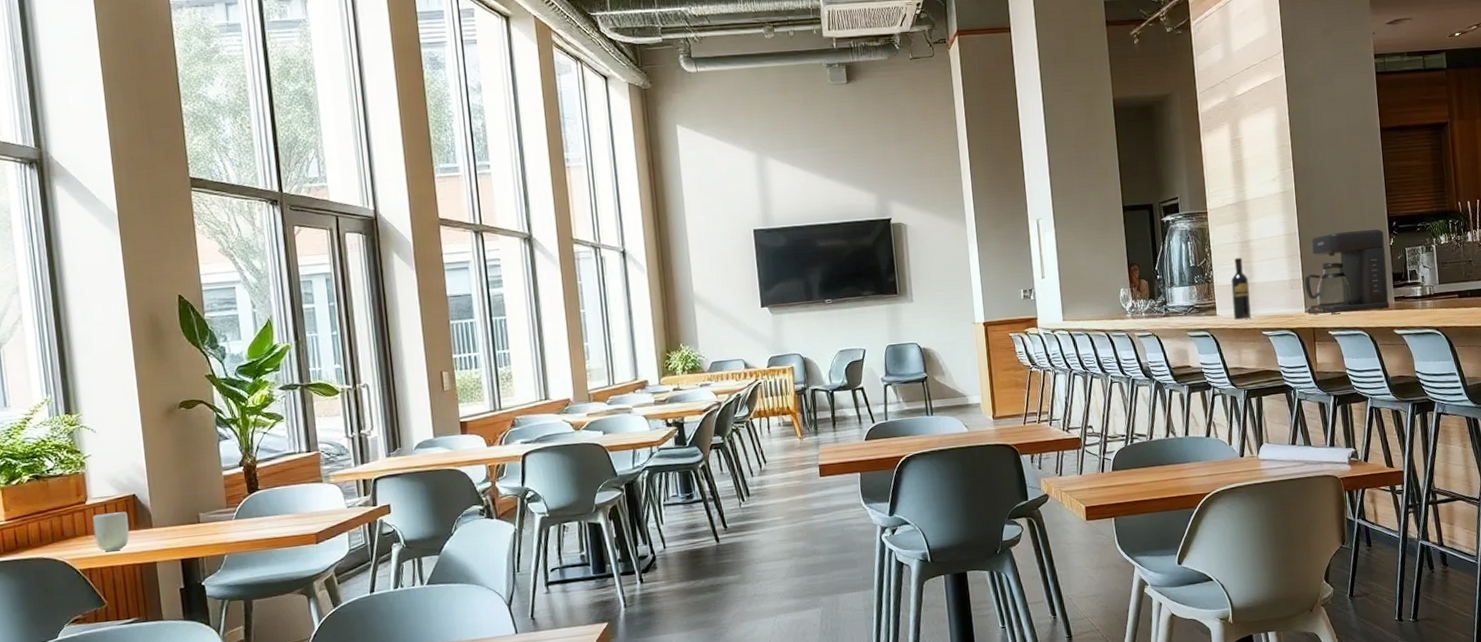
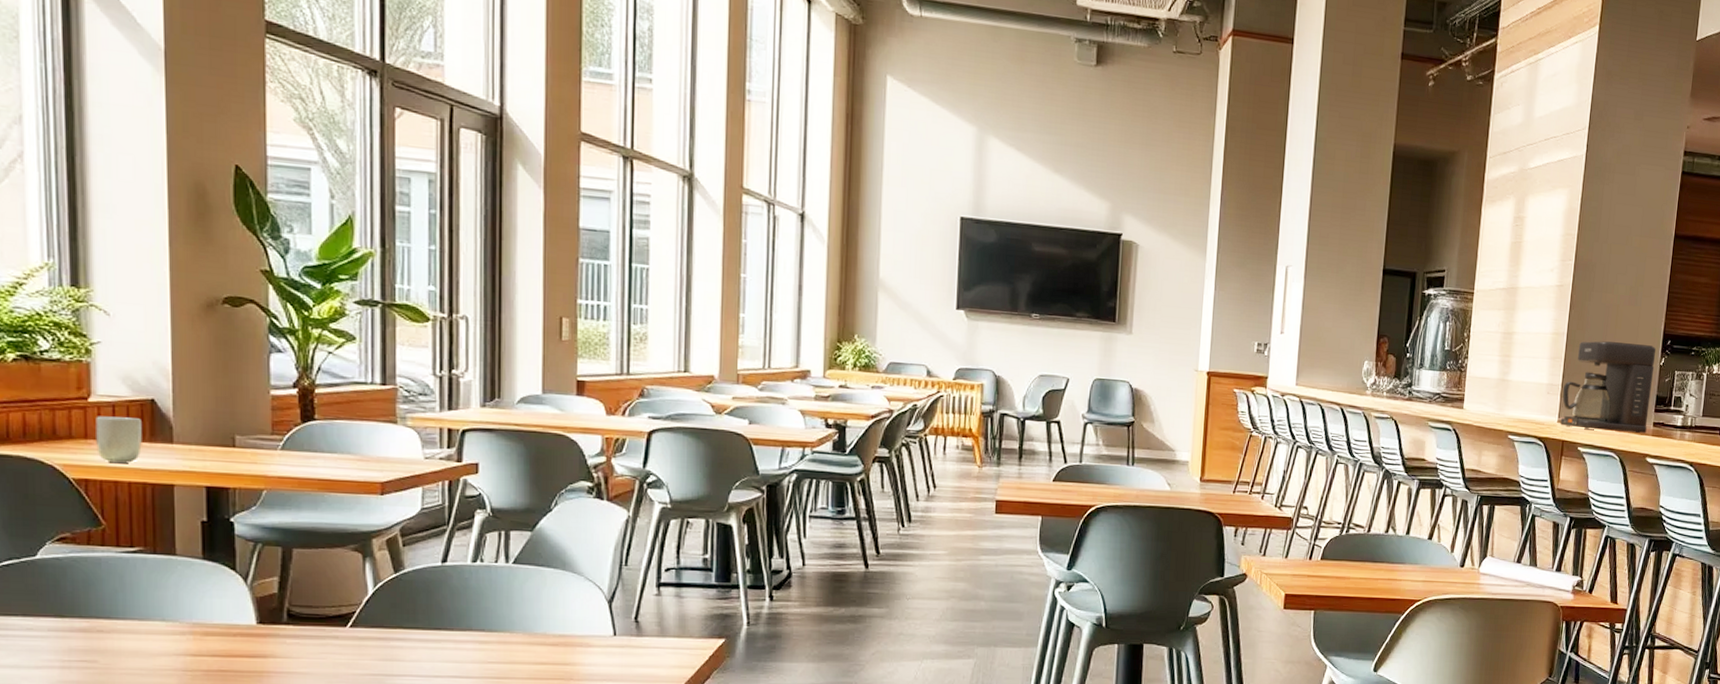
wine bottle: present [1231,257,1251,320] -> none [1481,349,1505,420]

